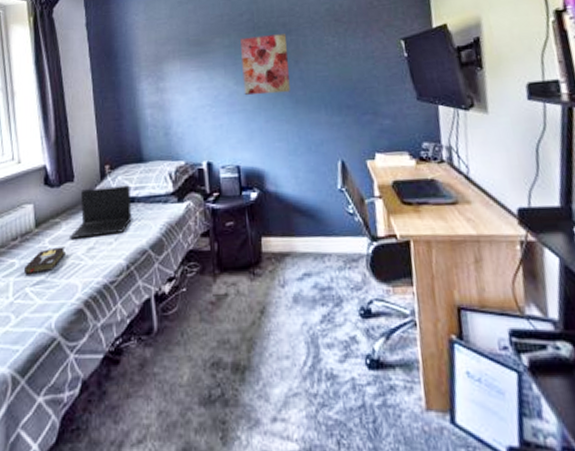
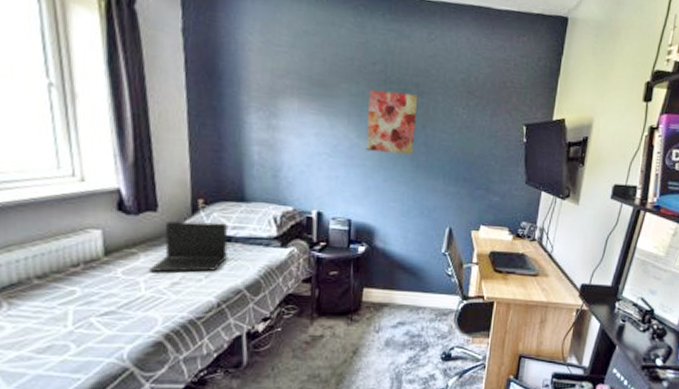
hardback book: present [23,245,67,275] -> none [87,277,145,305]

